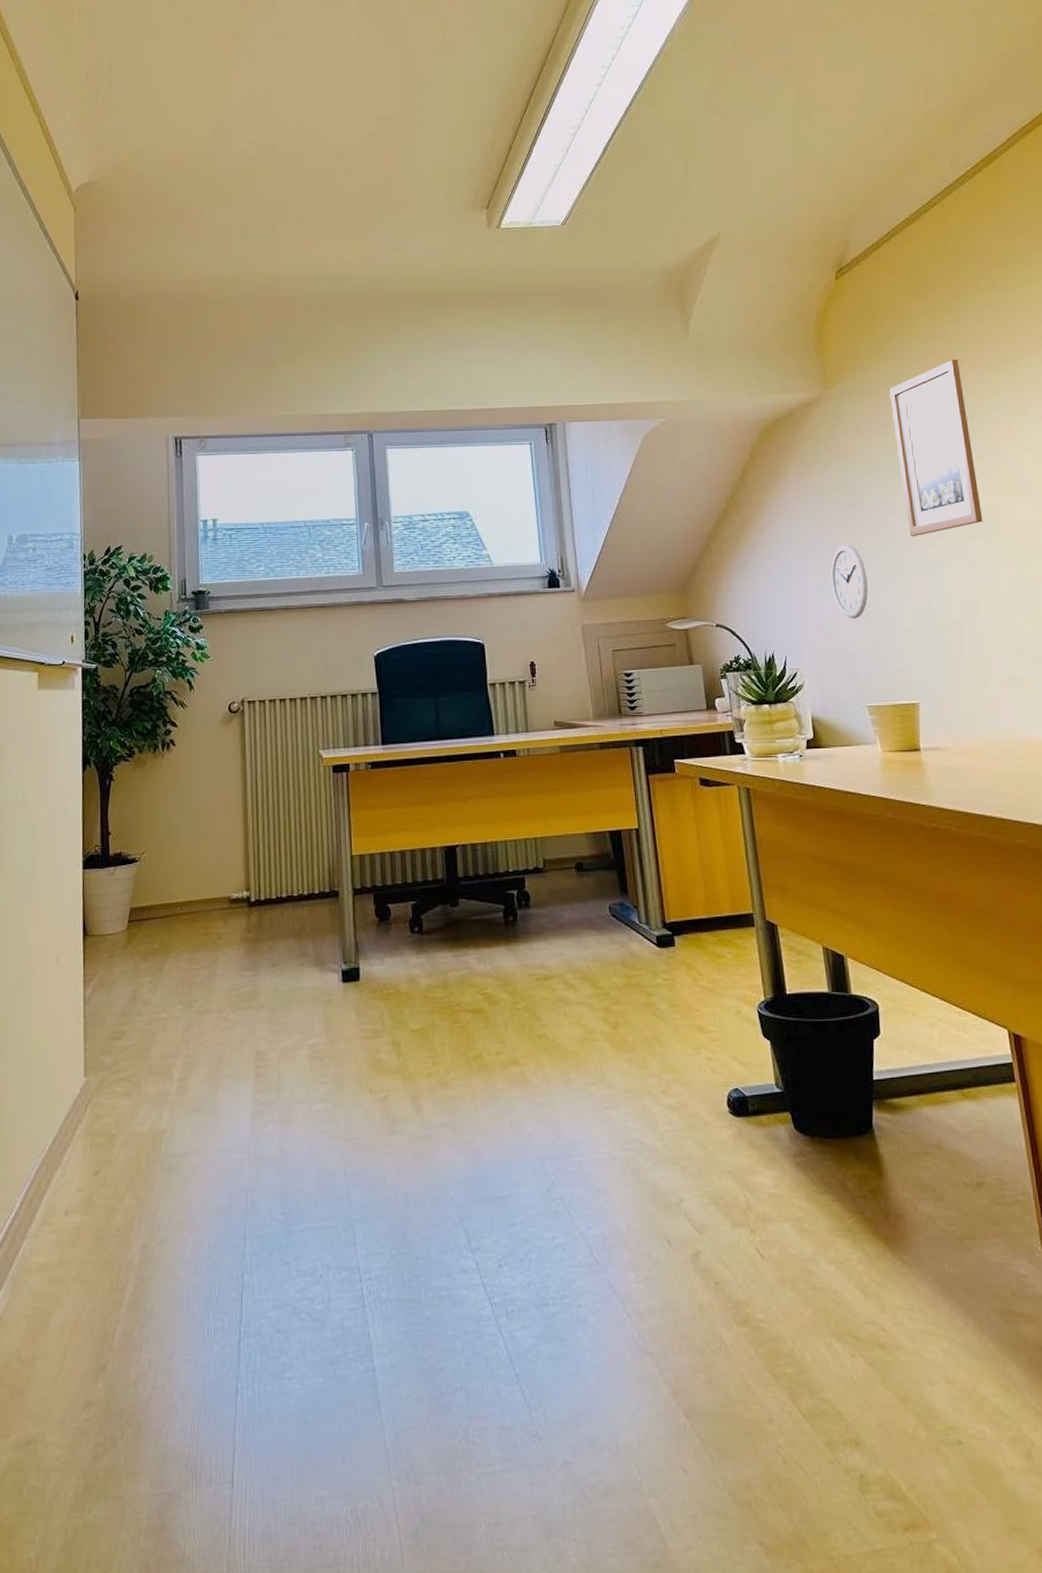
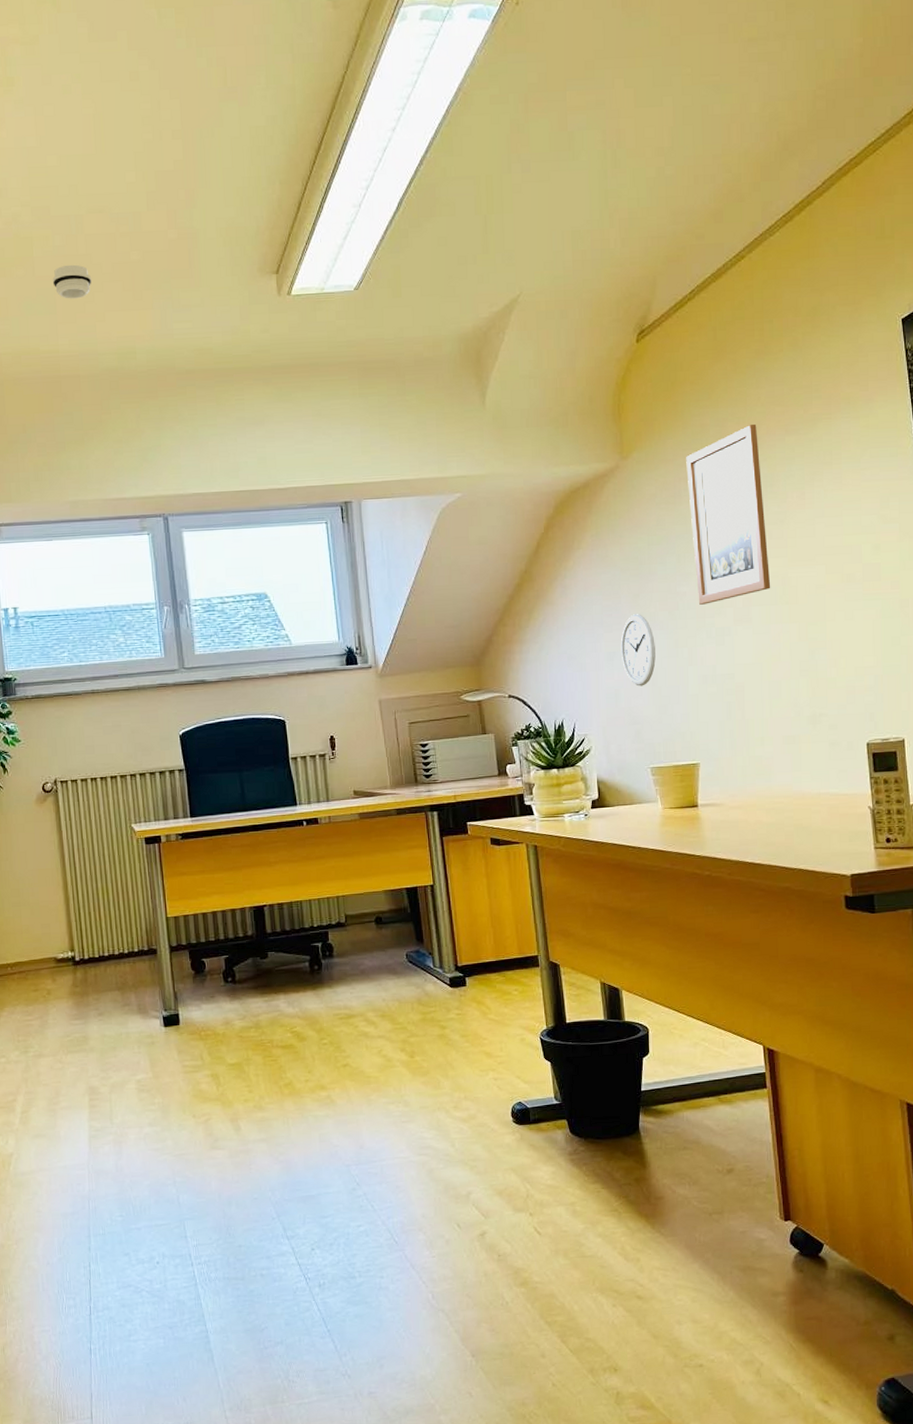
smoke detector: none [273,196,311,227] -> present [52,264,92,299]

